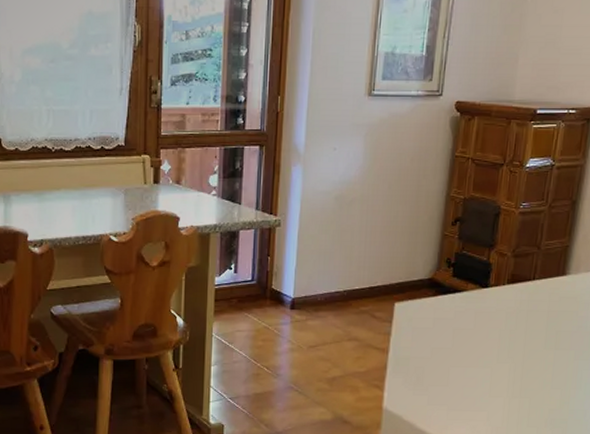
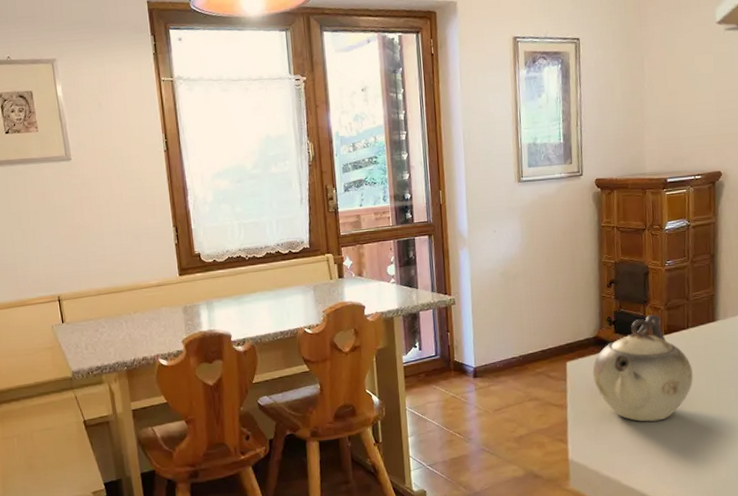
teapot: none [421,261,532,377] -> present [592,315,693,422]

